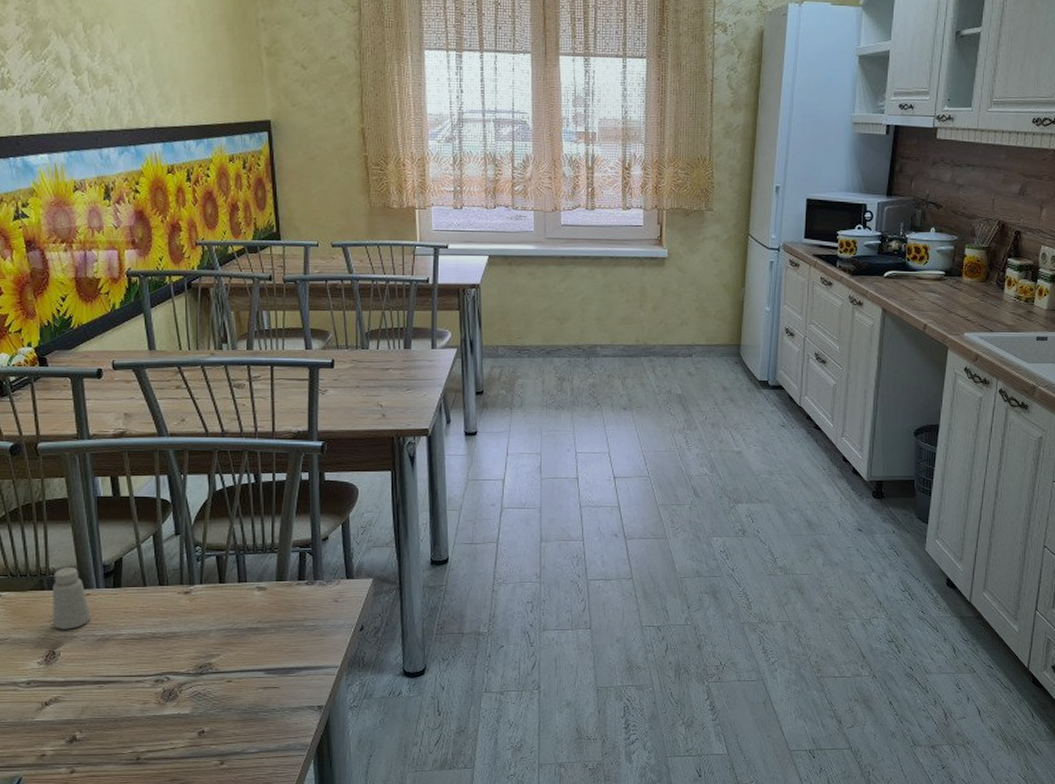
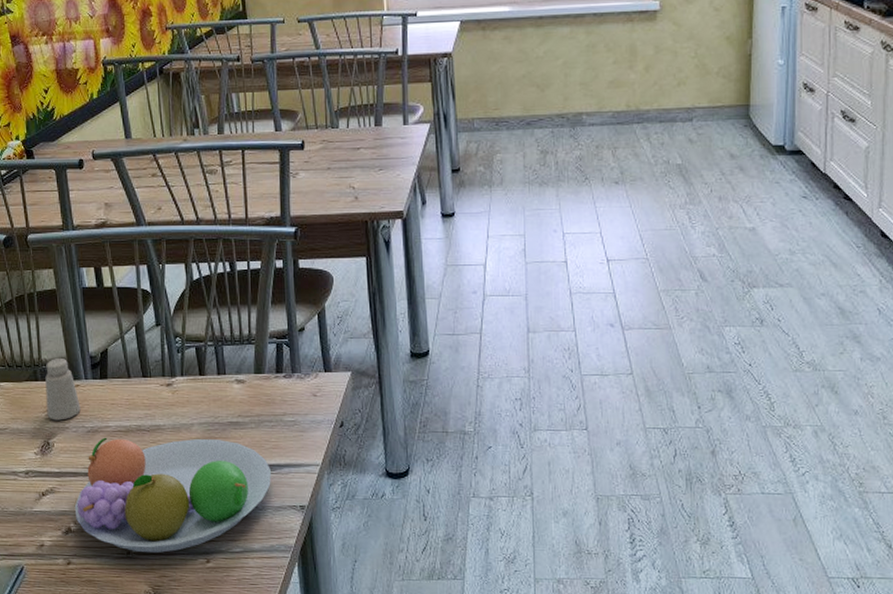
fruit bowl: none [80,645,291,757] -> present [74,437,272,553]

